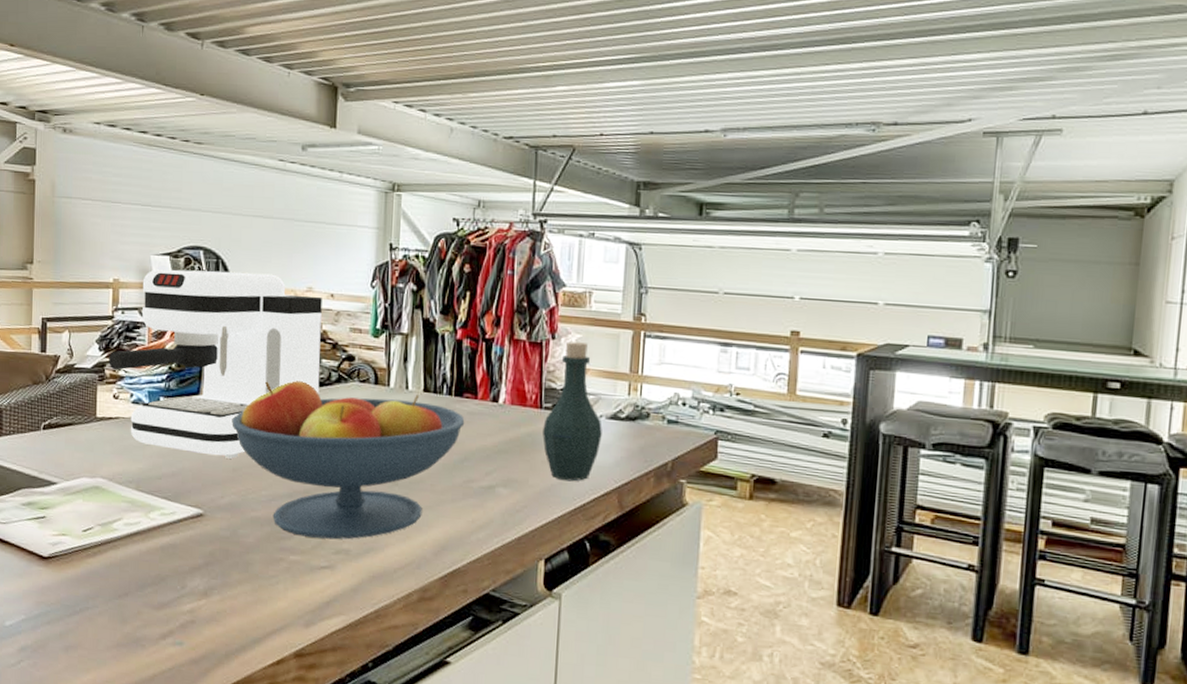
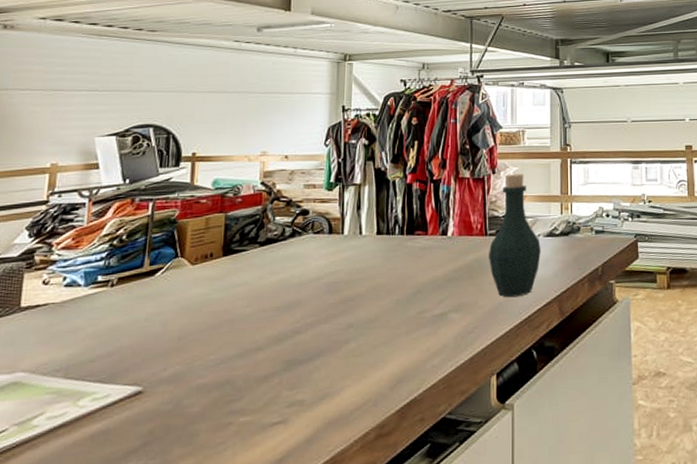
coffee maker: present [109,269,322,459] -> none [39,143,276,328]
fruit bowl: present [232,381,465,540] -> none [178,238,417,395]

